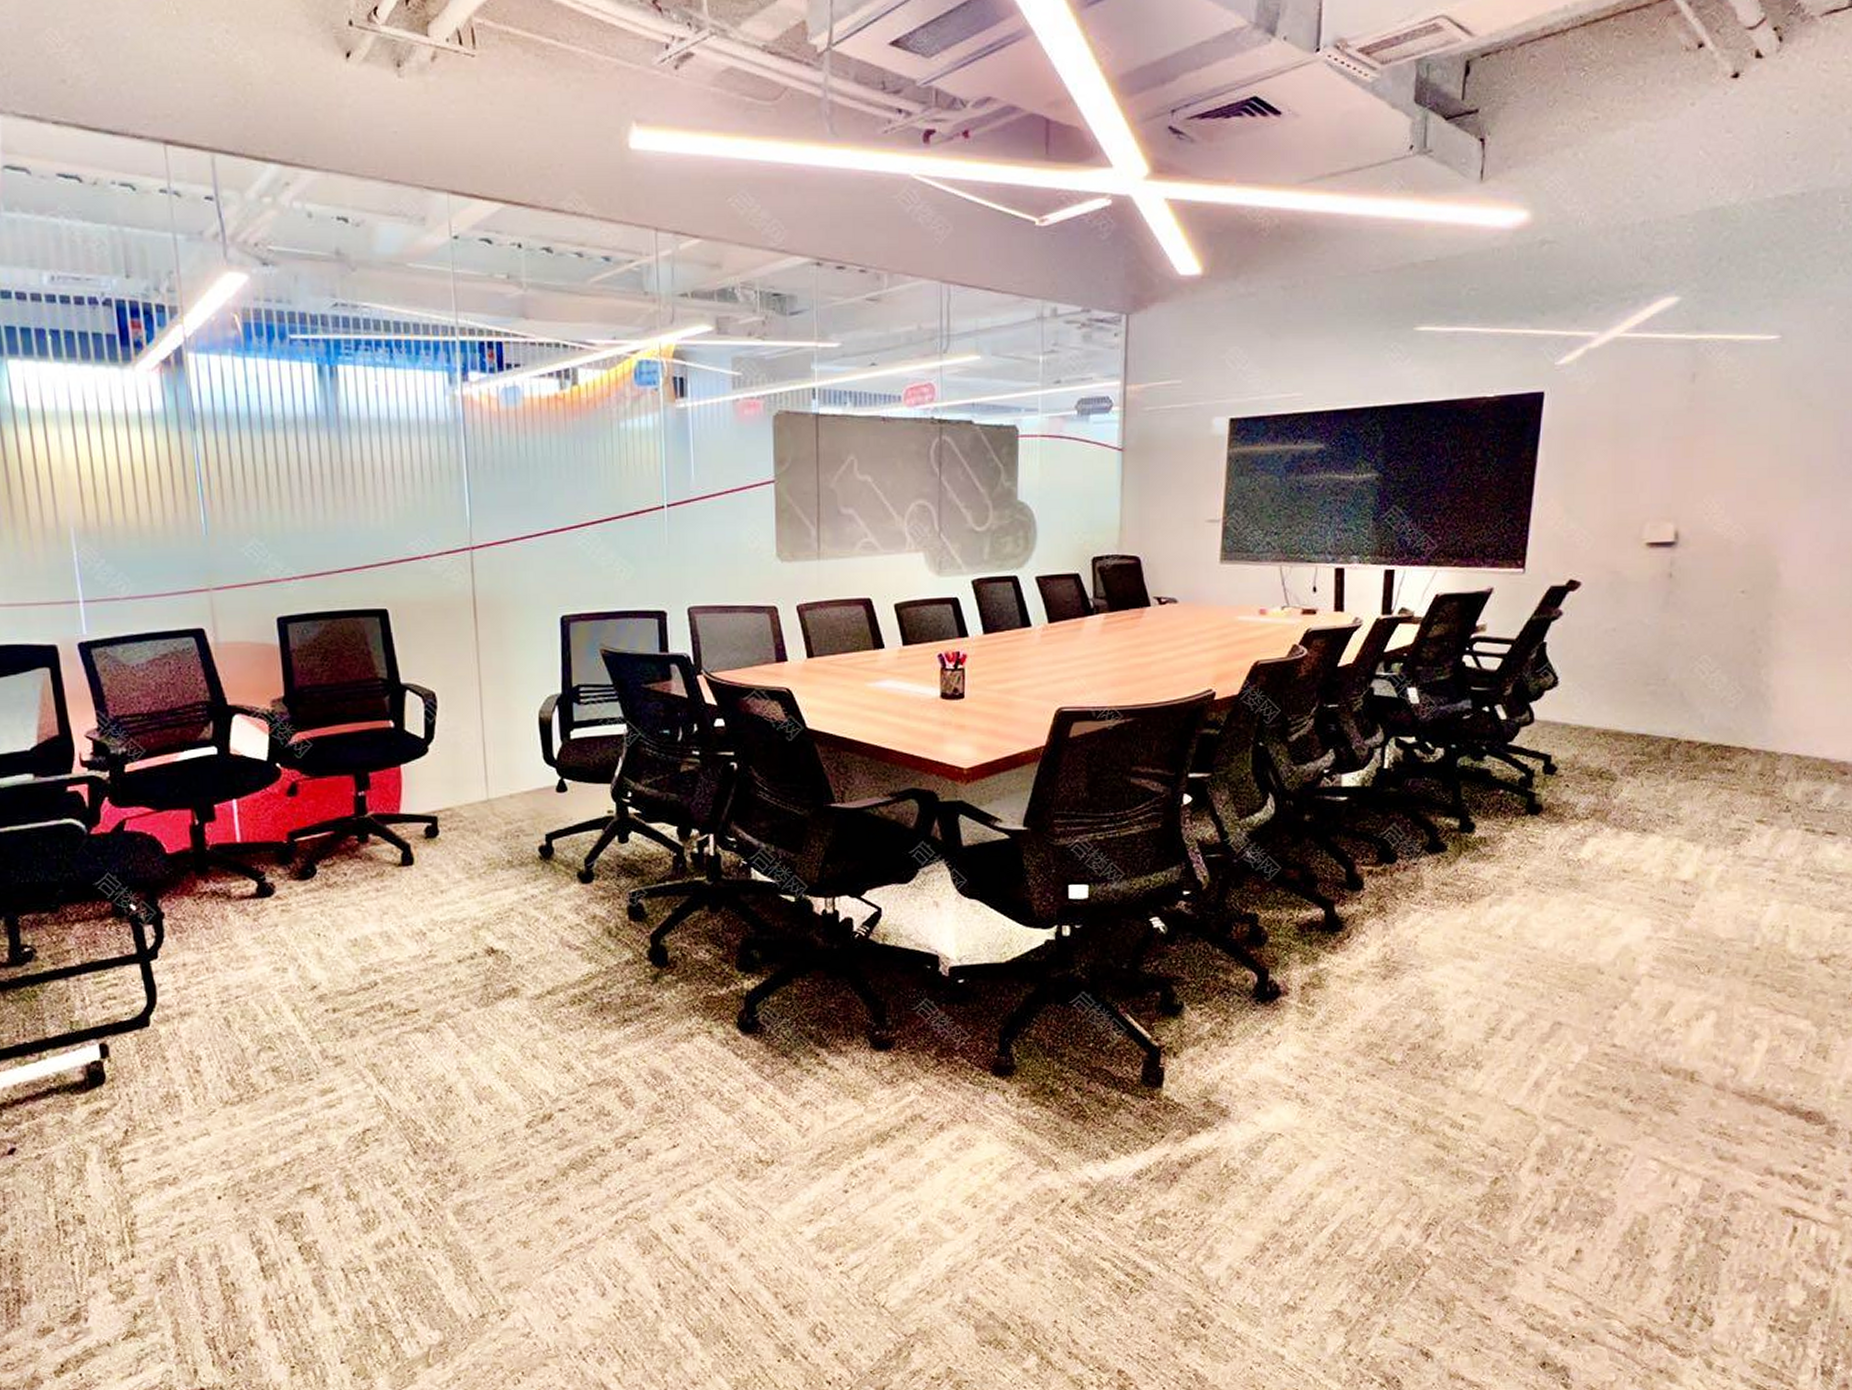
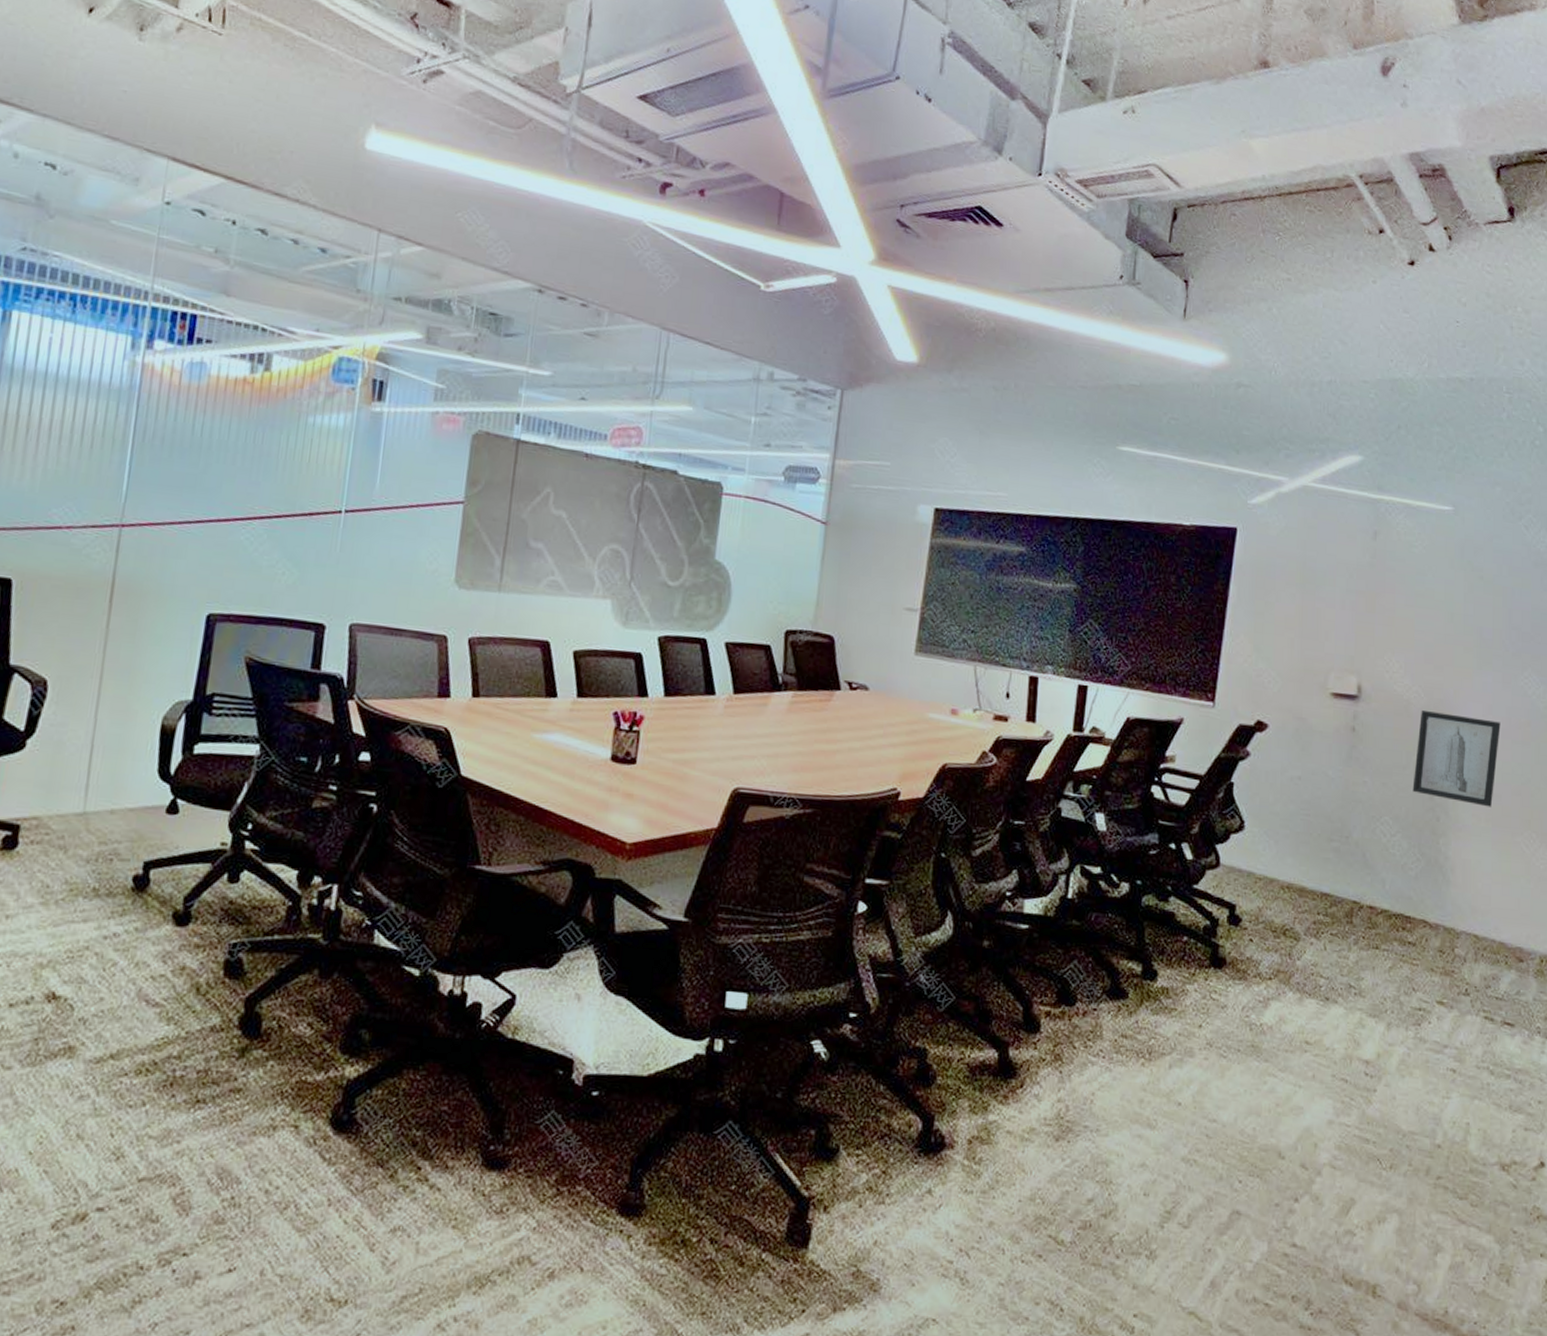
wall art: none [1733,546,1829,633] -> present [1412,709,1501,807]

